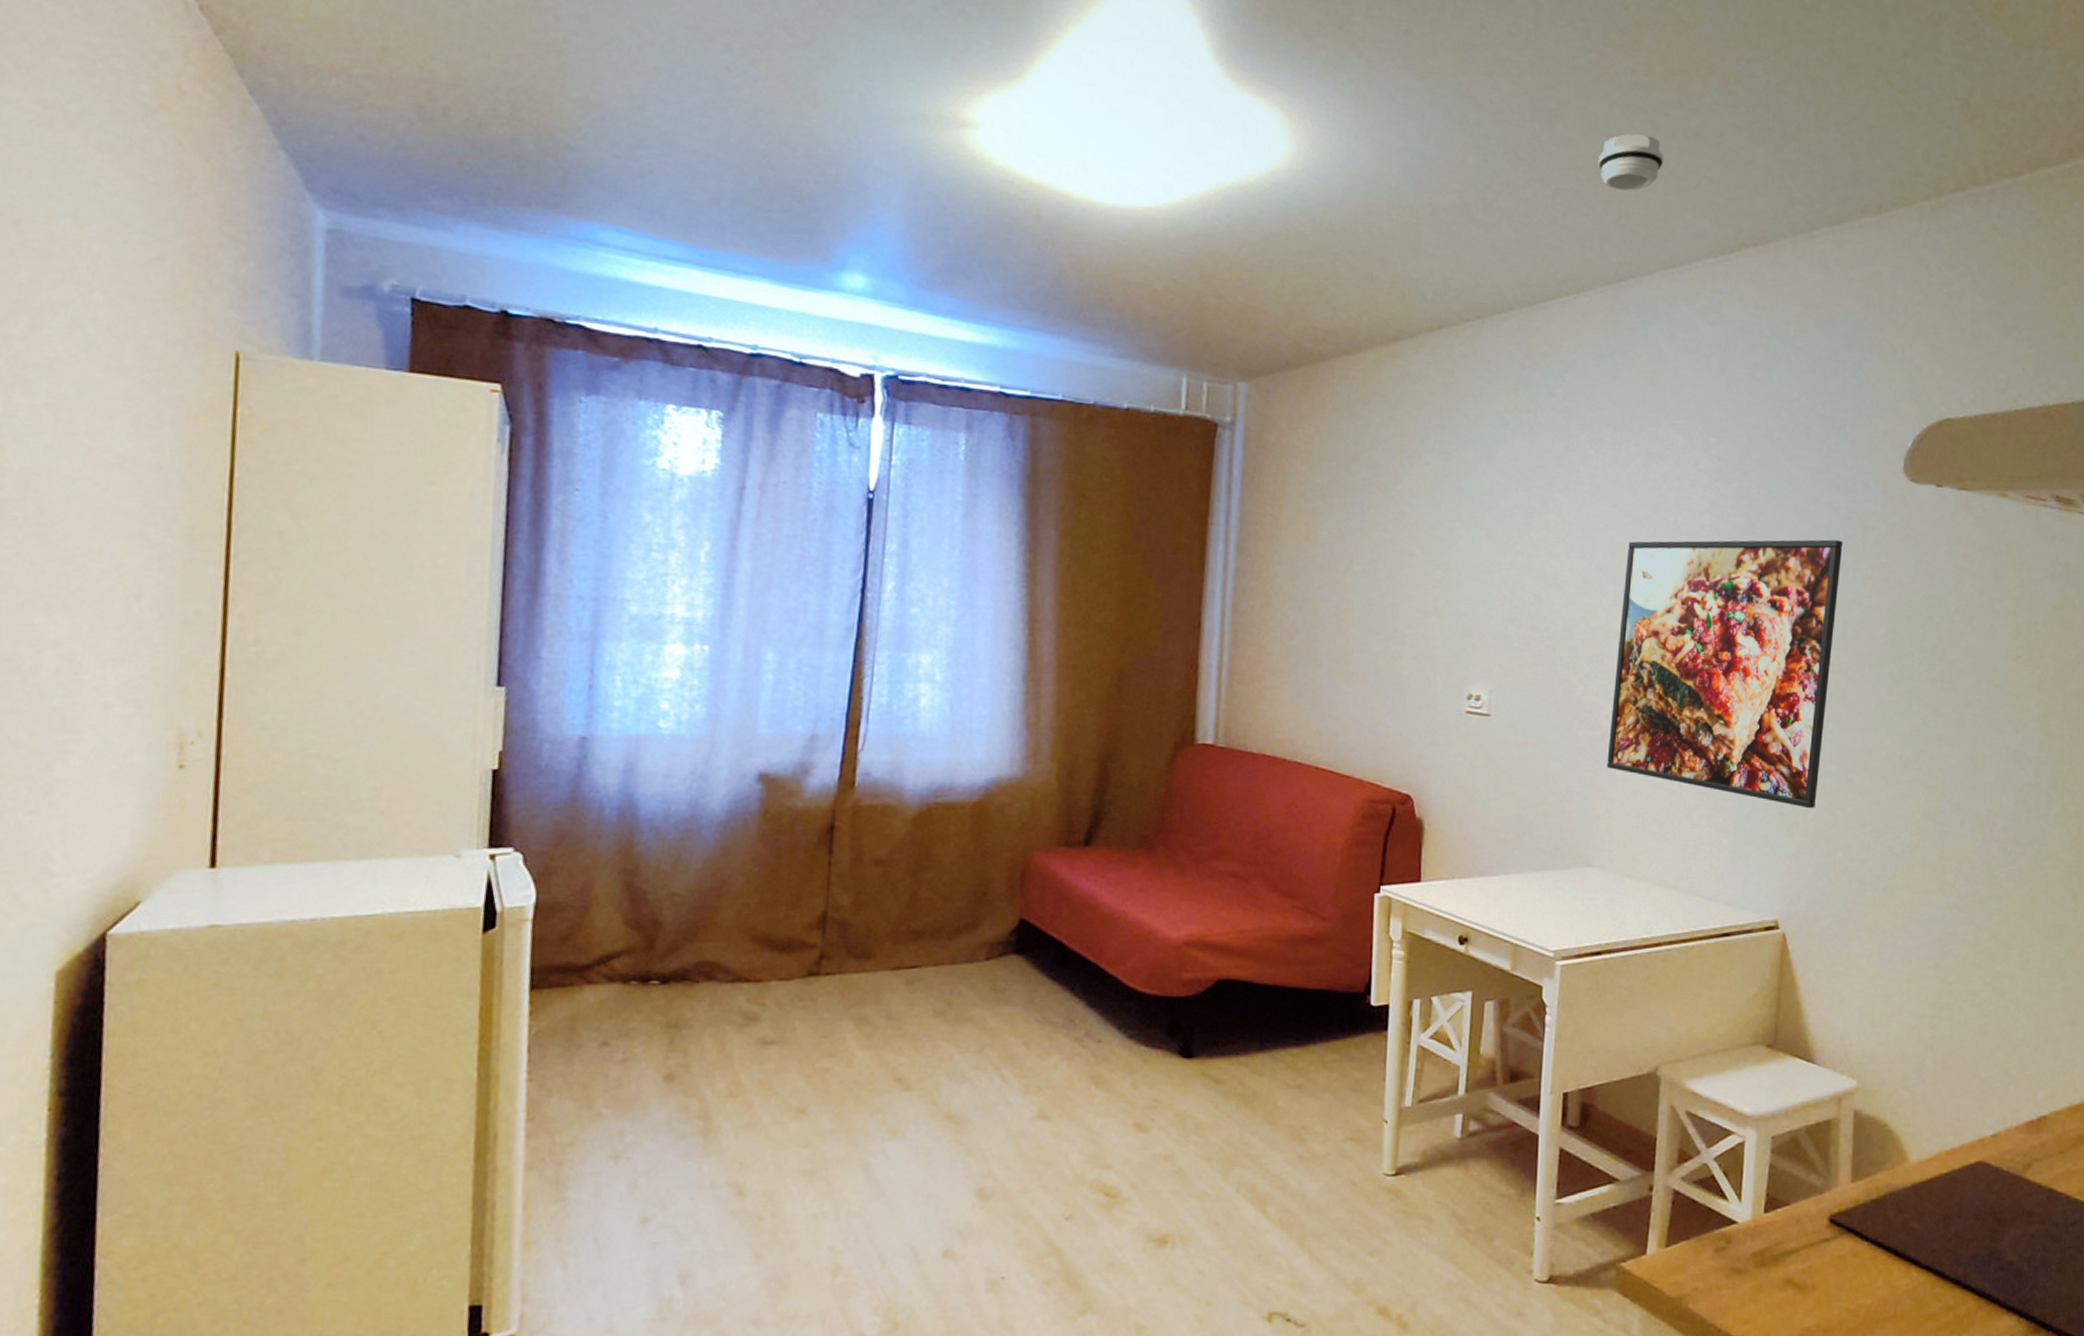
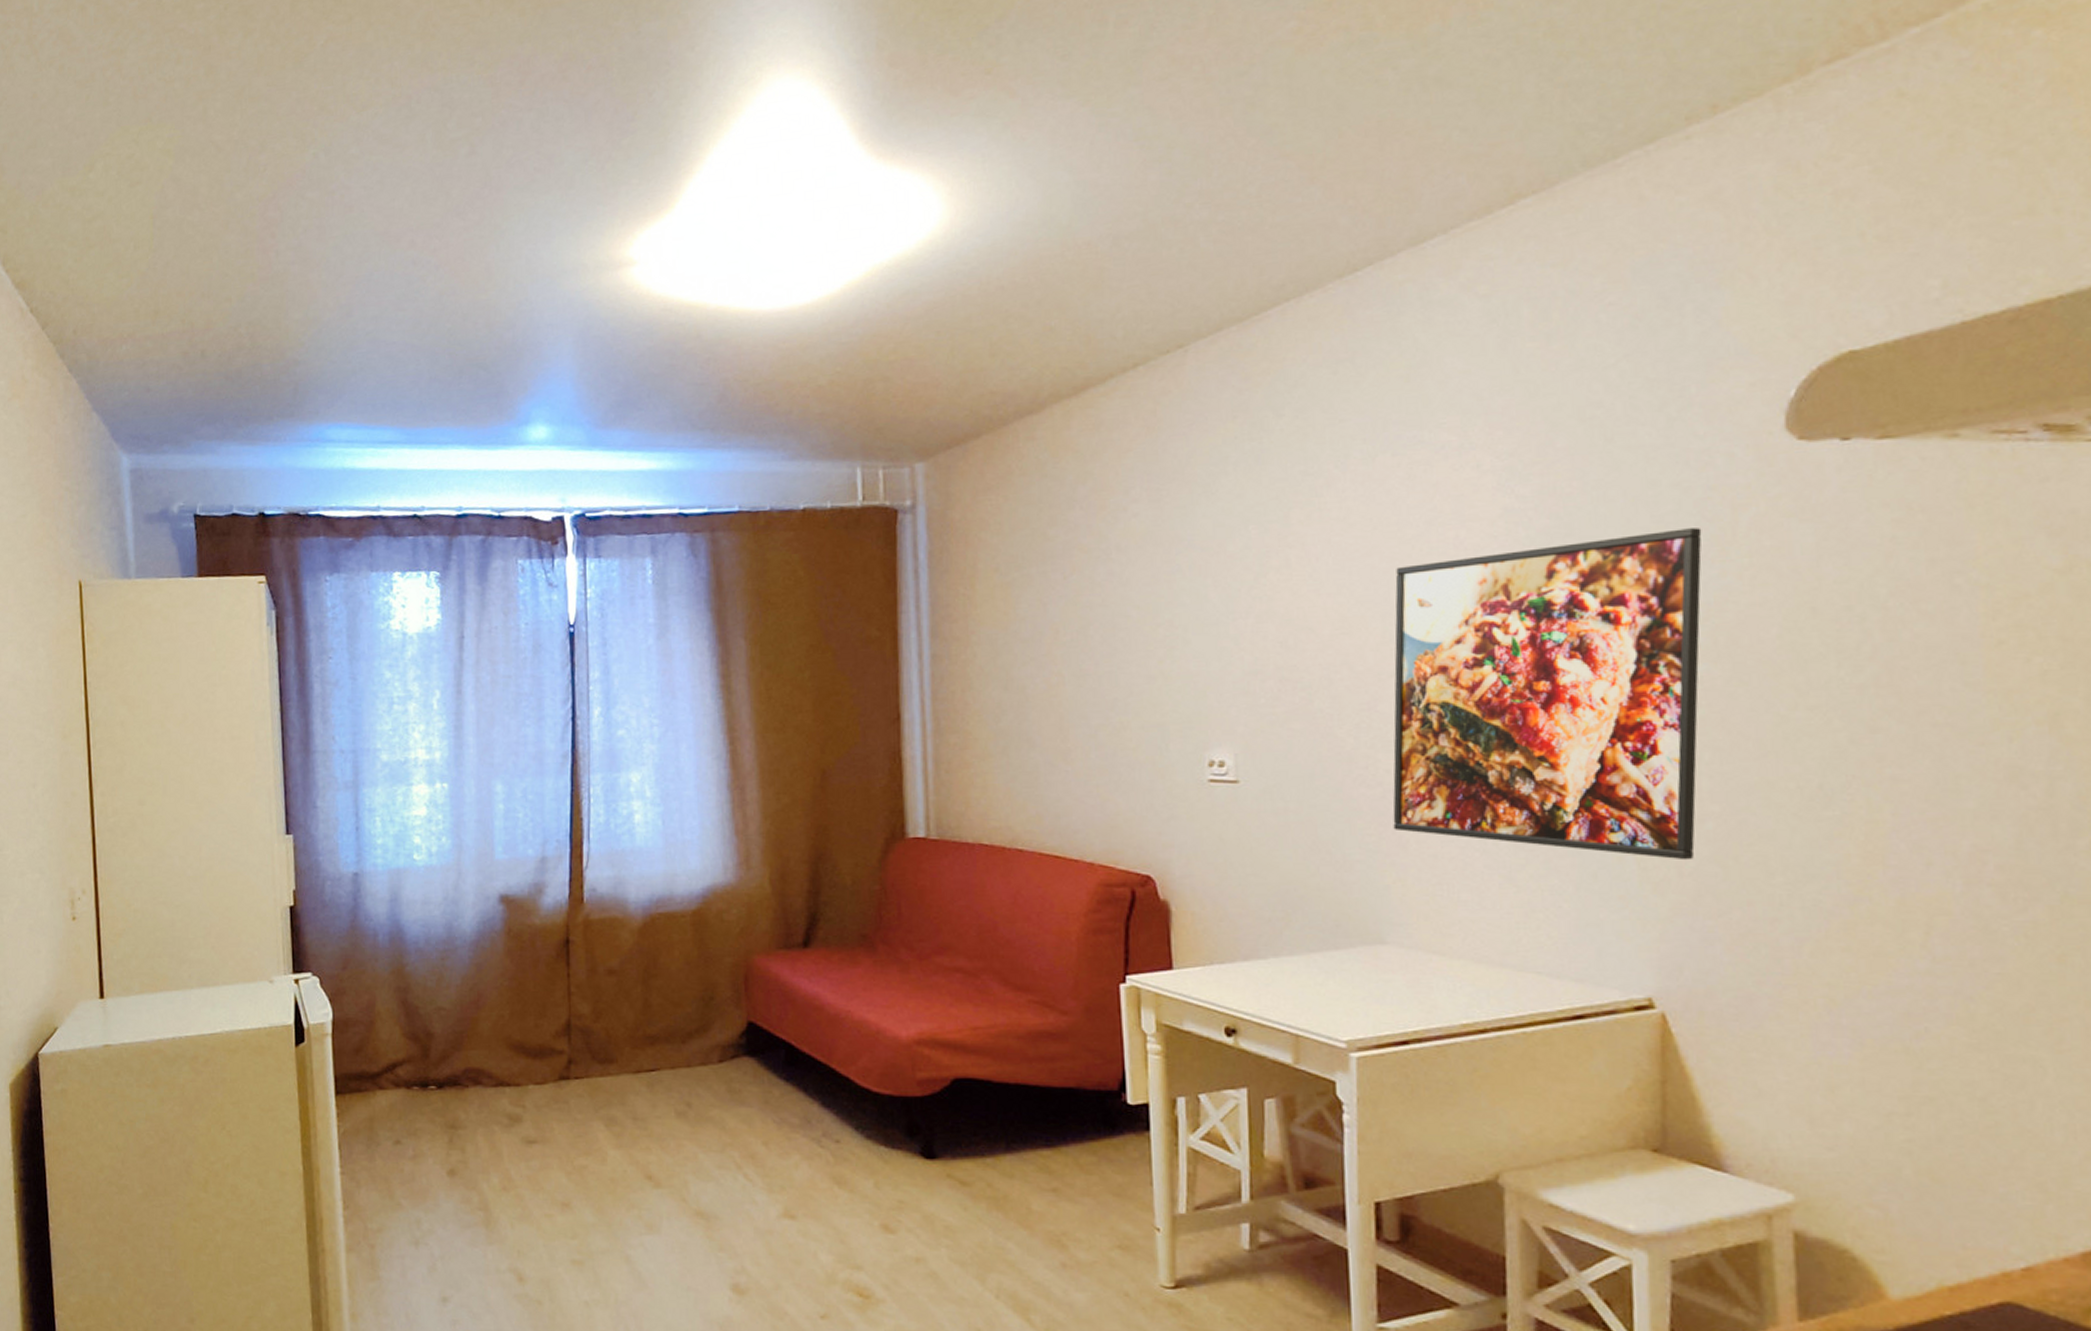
smoke detector: present [1598,134,1664,191] -> none [1312,97,1398,169]

